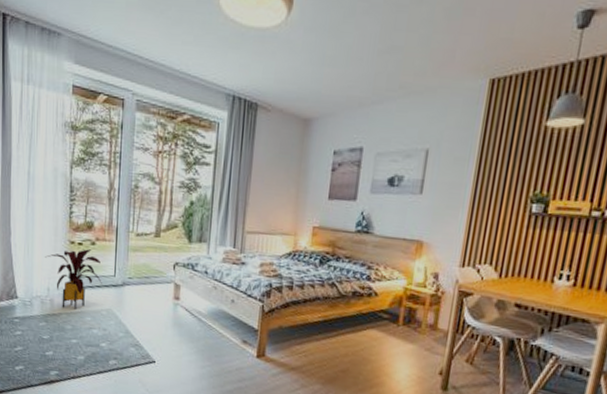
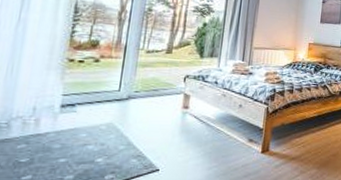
house plant: present [45,249,102,310] -> none [34,66,104,127]

